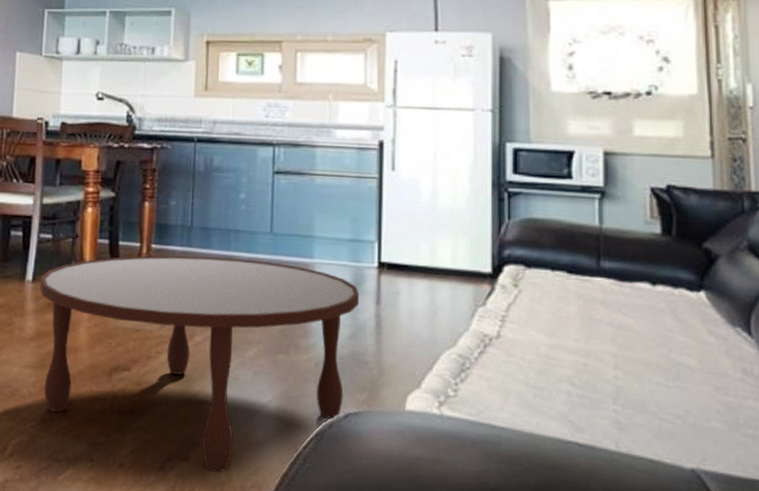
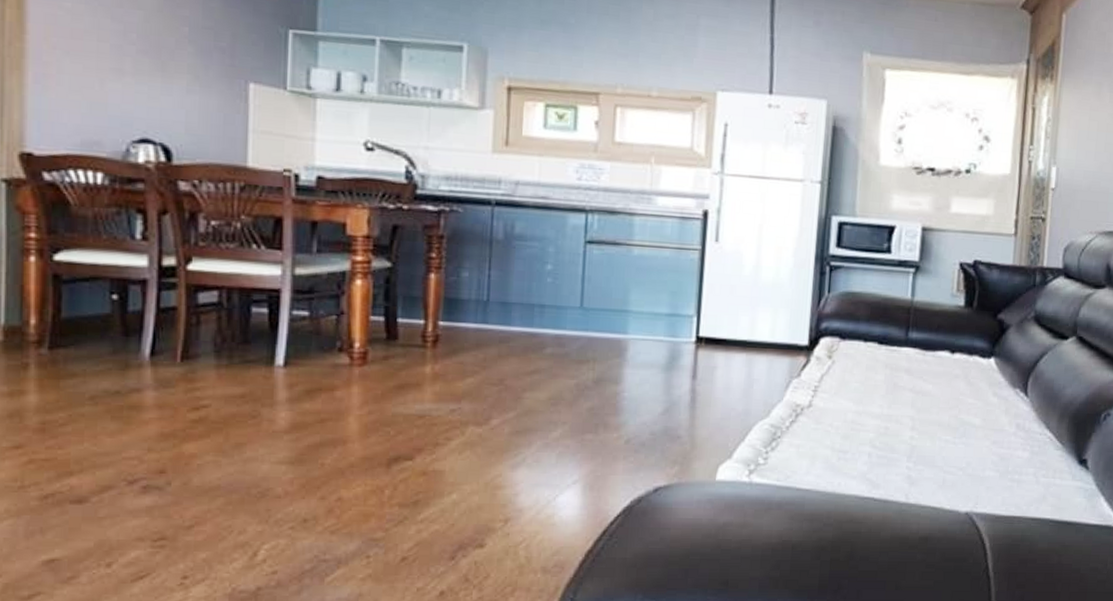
coffee table: present [39,255,360,473] -> none [294,333,676,556]

